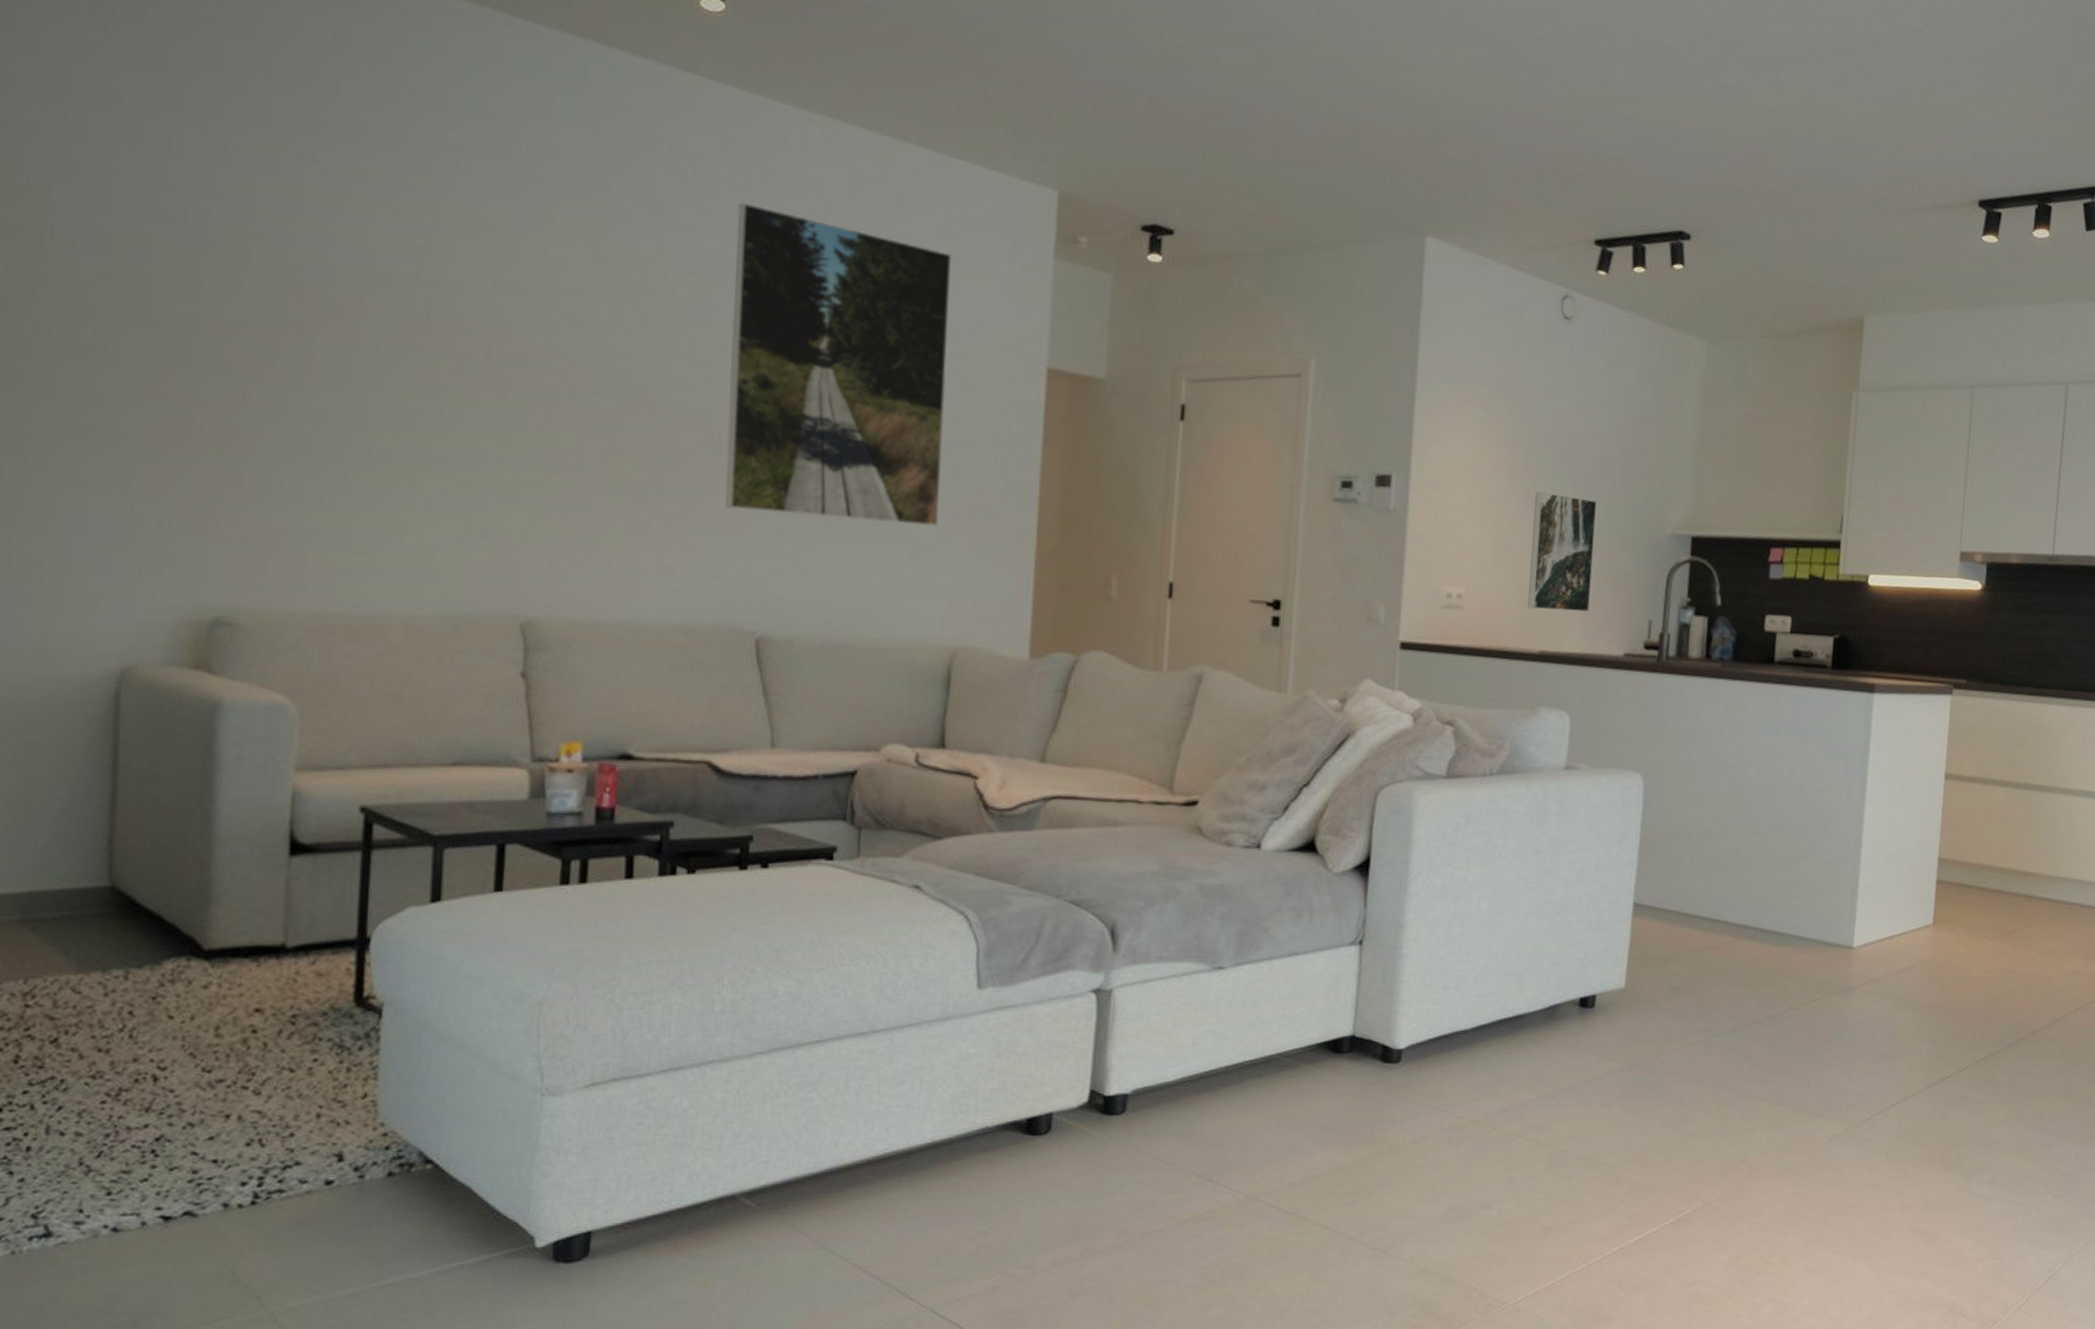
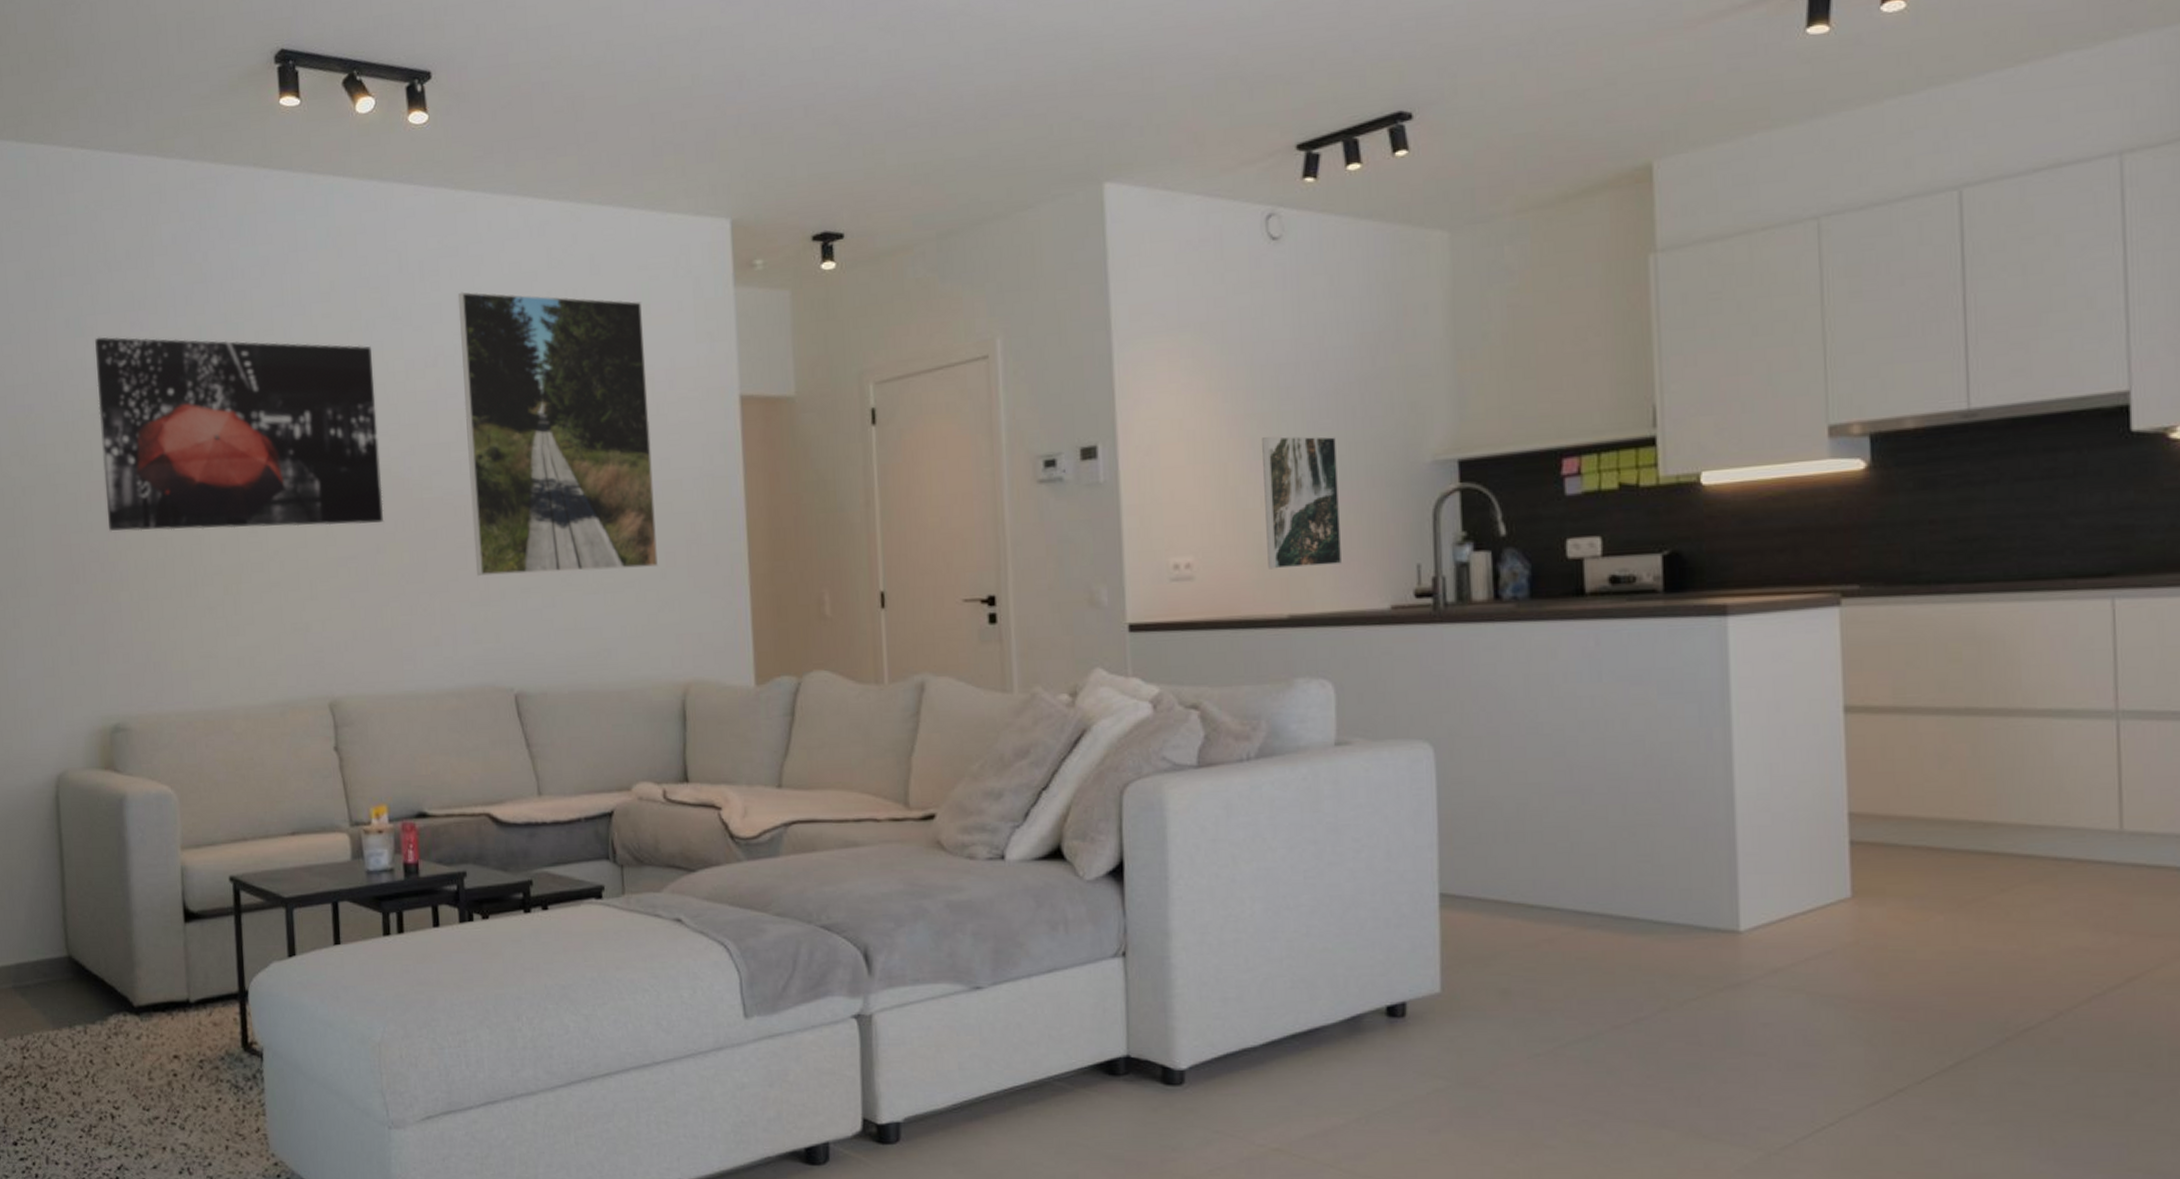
wall art: none [235,158,623,433] -> present [95,337,385,532]

